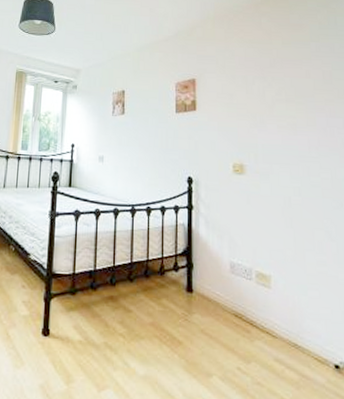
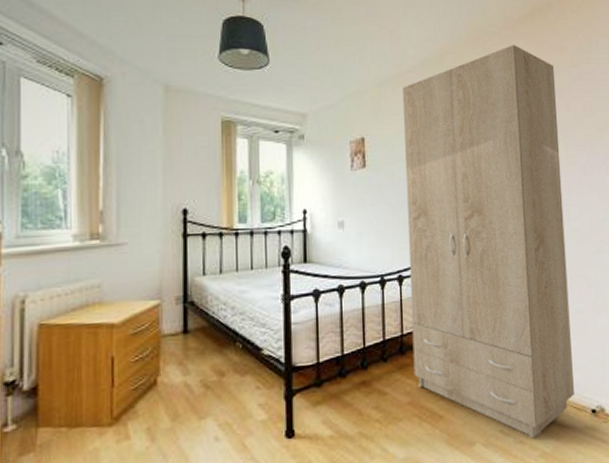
wardrobe: none [156,22,315,383] -> present [403,45,574,439]

